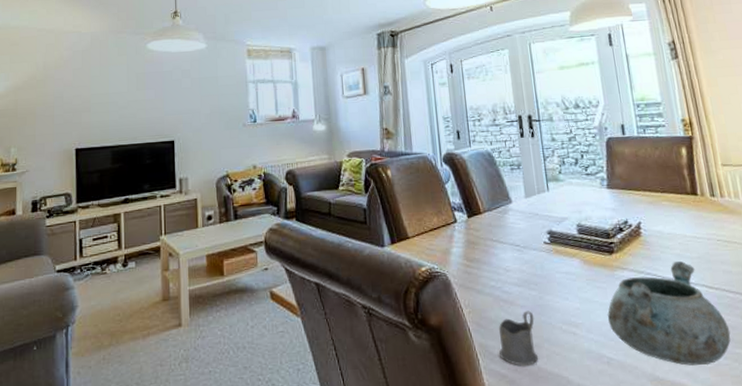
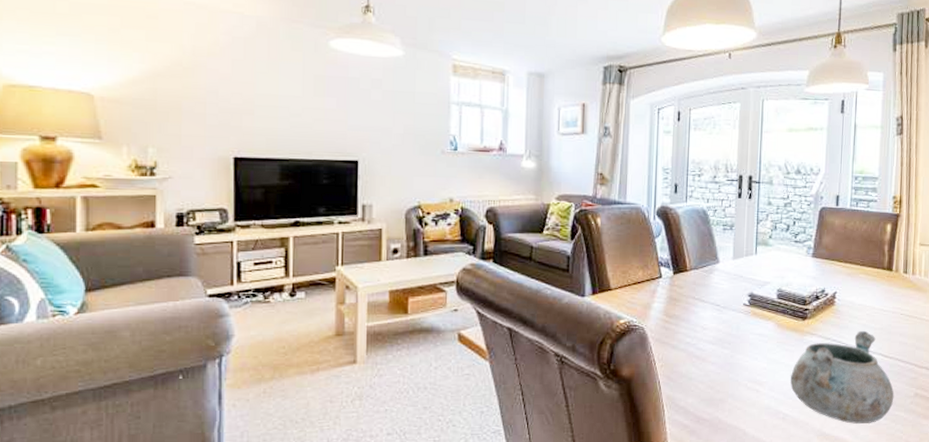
tea glass holder: present [499,310,538,366] -> none [685,367,723,418]

